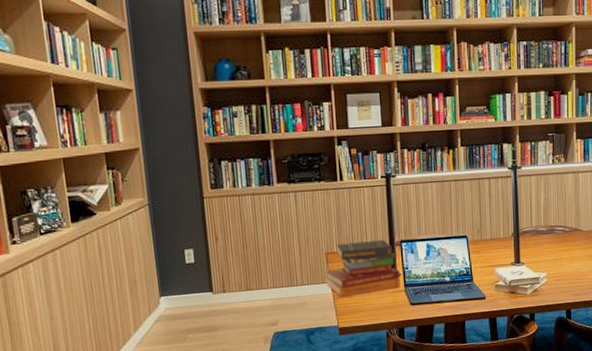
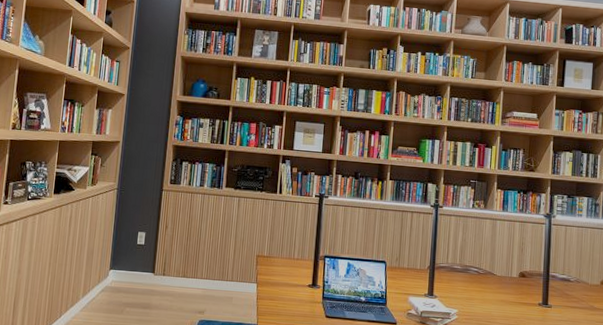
books: present [326,240,401,298] -> none [253,249,320,300]

